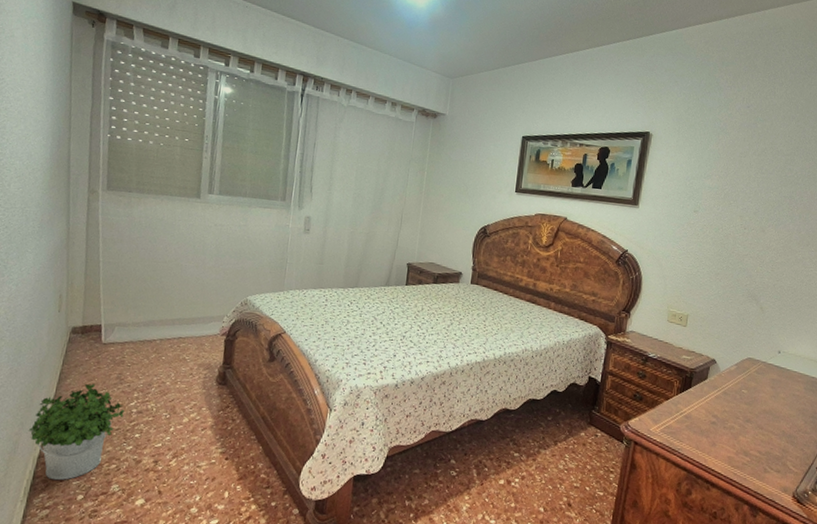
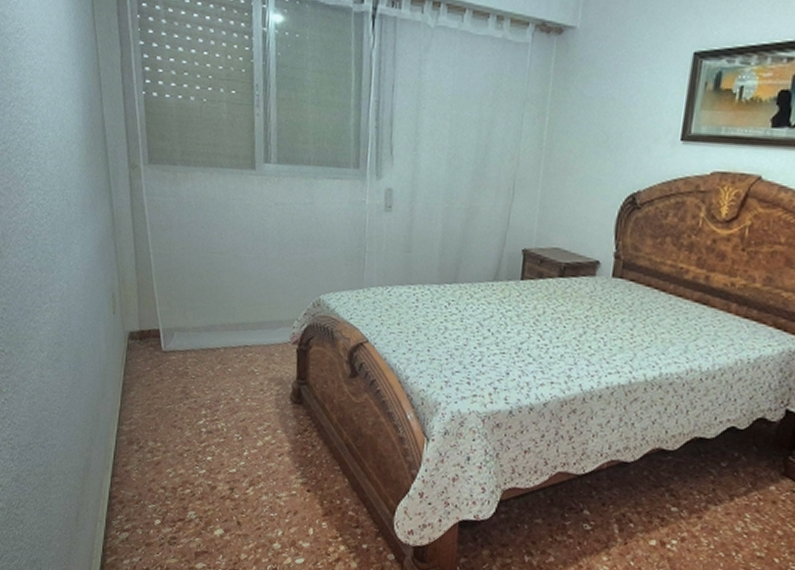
potted plant: present [28,383,124,481] -> none [98,397,193,503]

